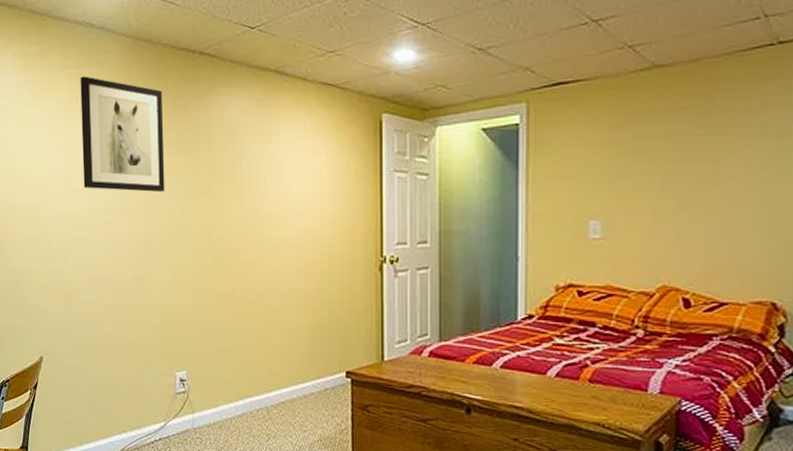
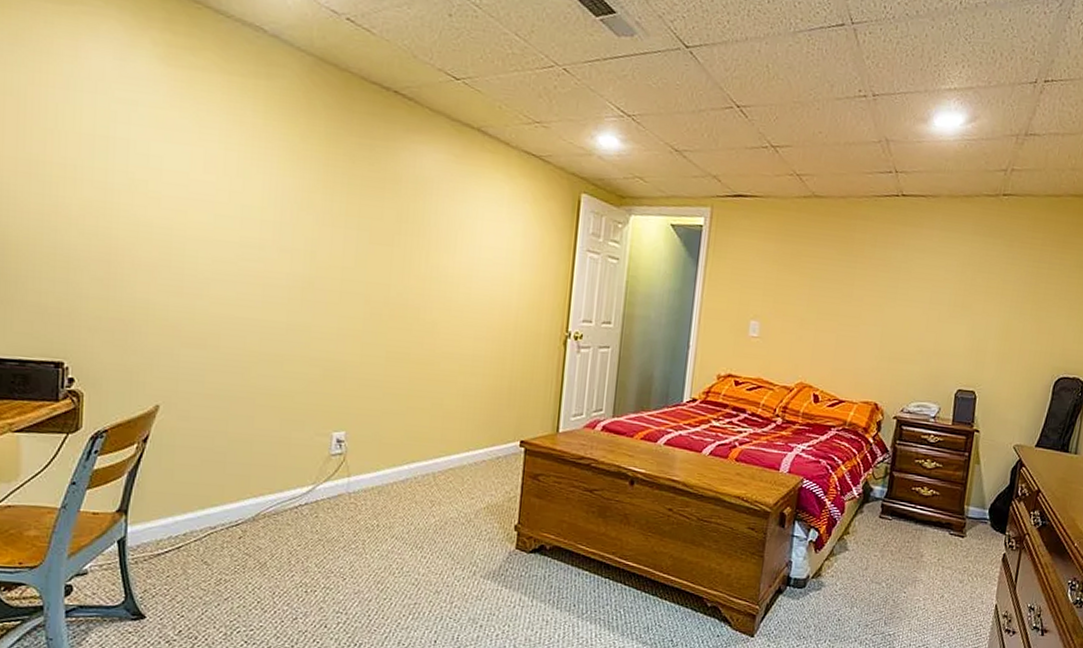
wall art: present [80,76,165,193] -> none [234,86,346,236]

